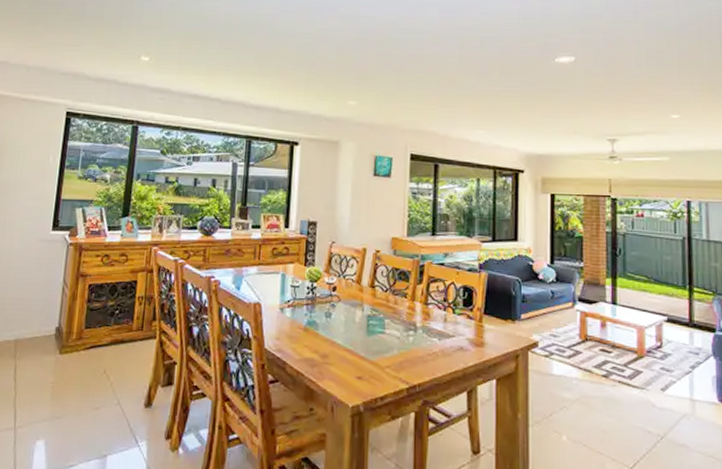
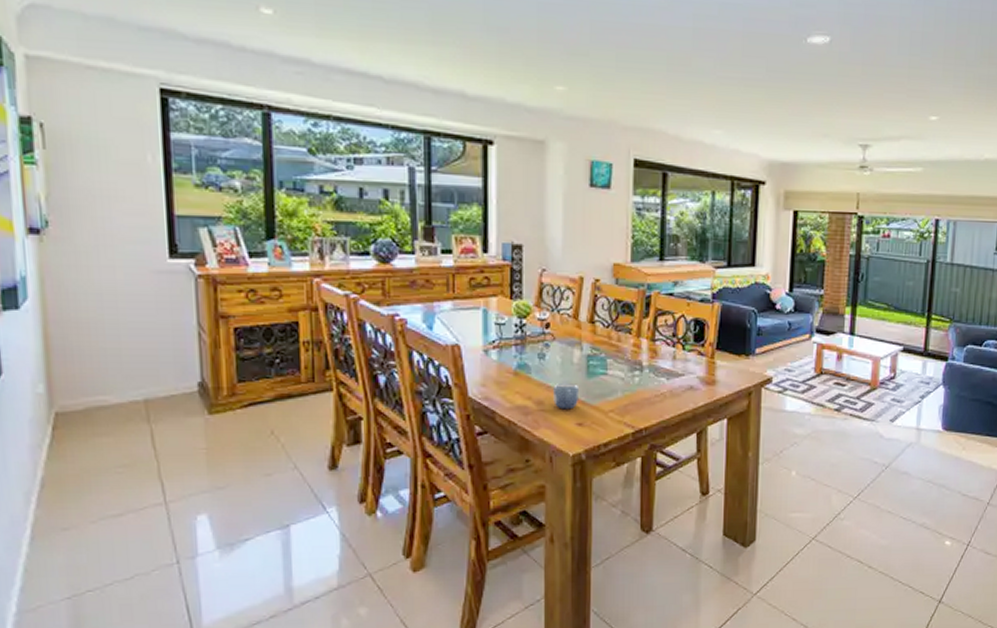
mug: none [337,340,360,364] -> present [553,383,580,410]

